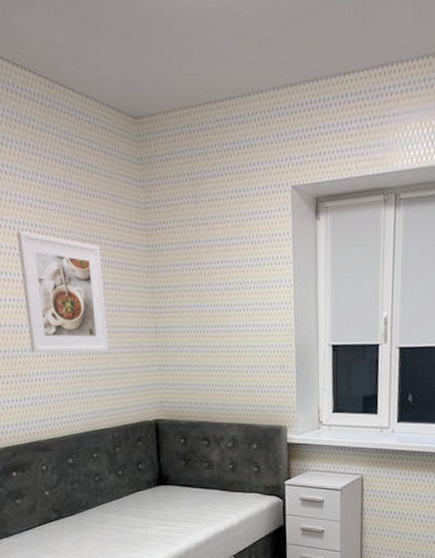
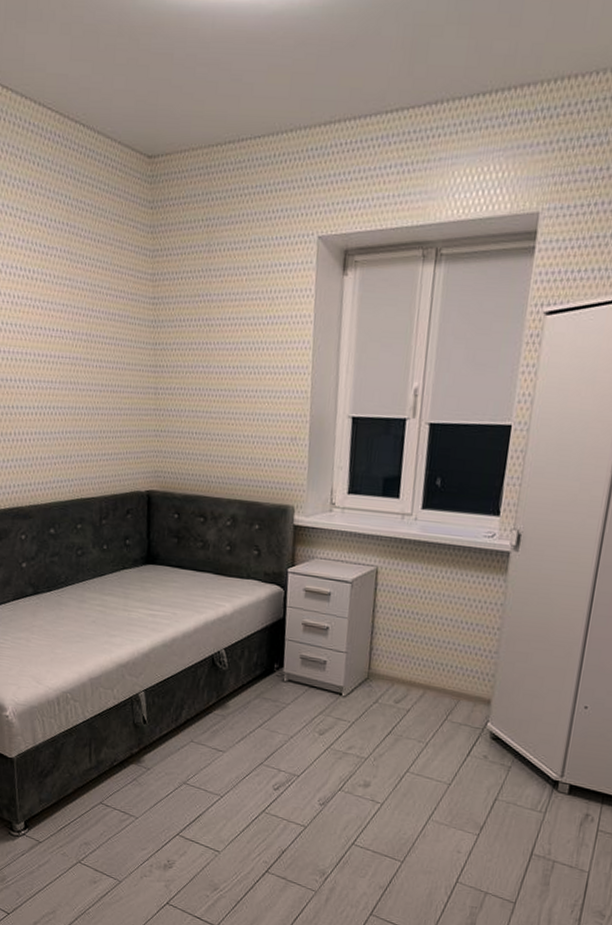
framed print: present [17,230,110,354] -> none [12,275,103,414]

